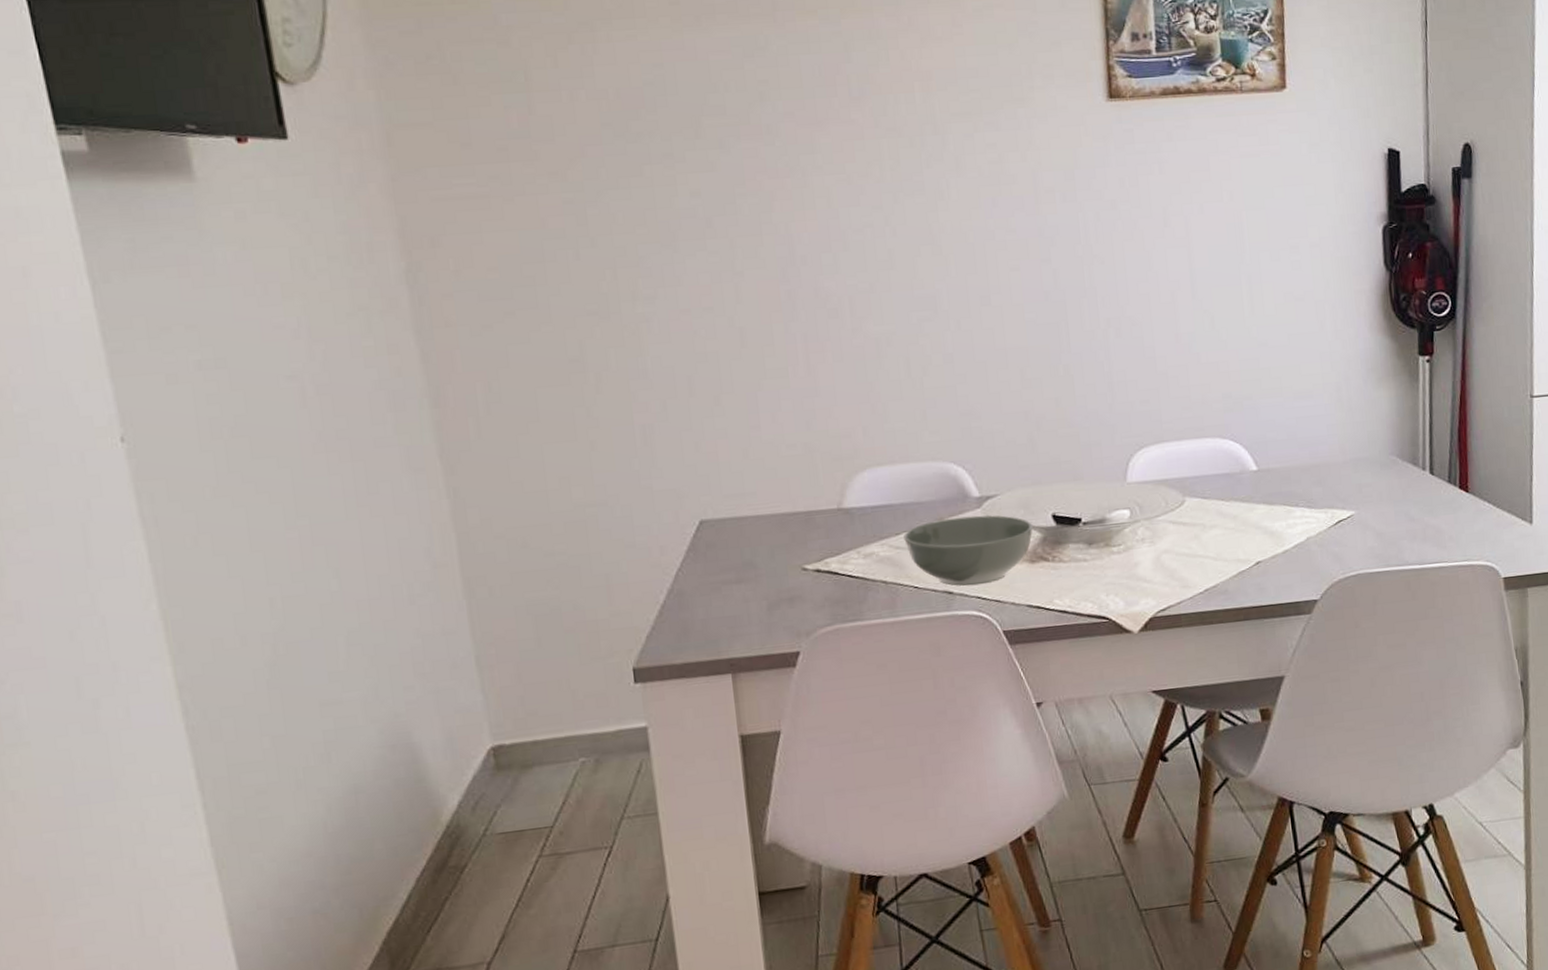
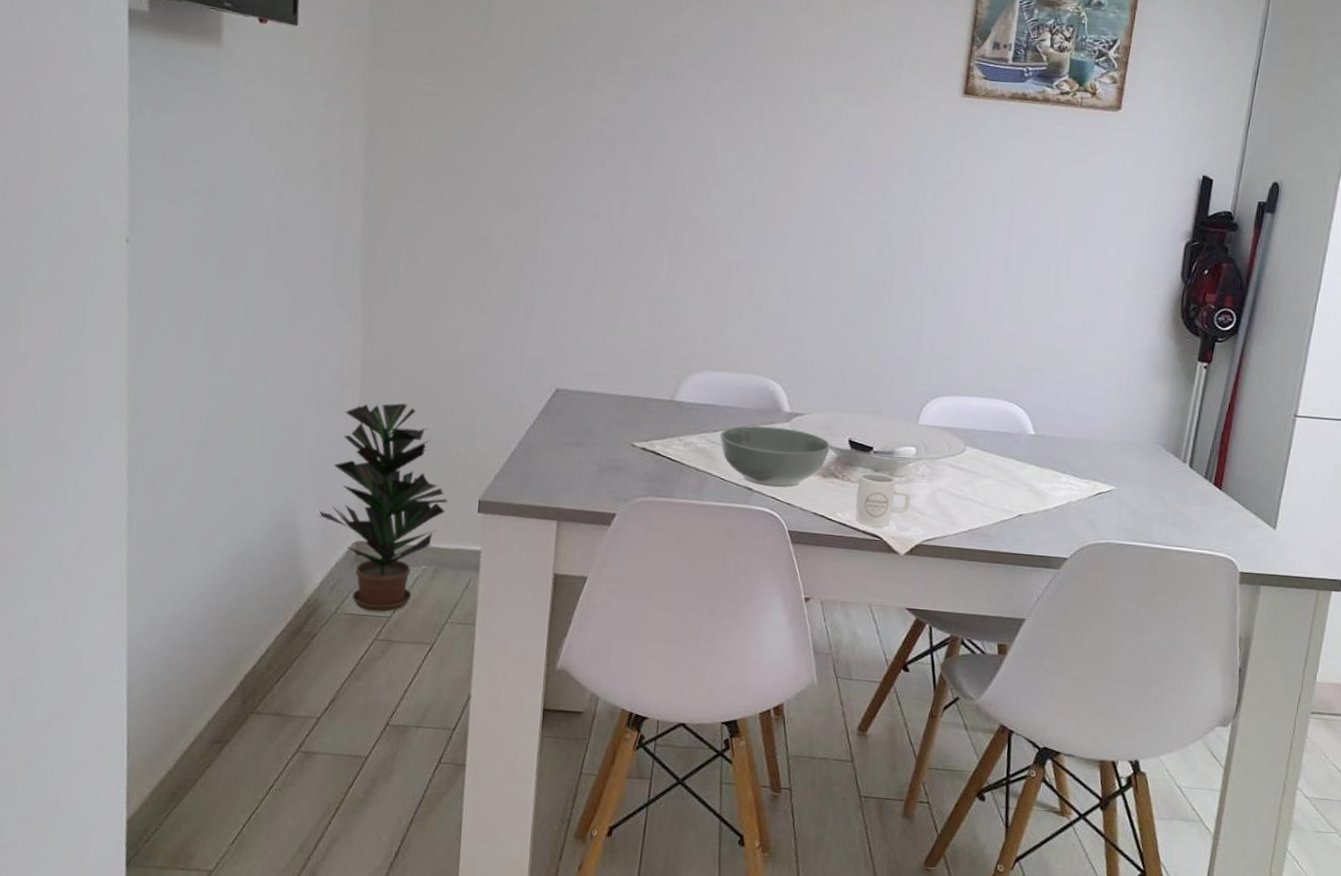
potted plant: none [439,573,596,825] -> present [319,403,448,612]
mug: none [1071,545,1135,609] -> present [855,472,911,528]

